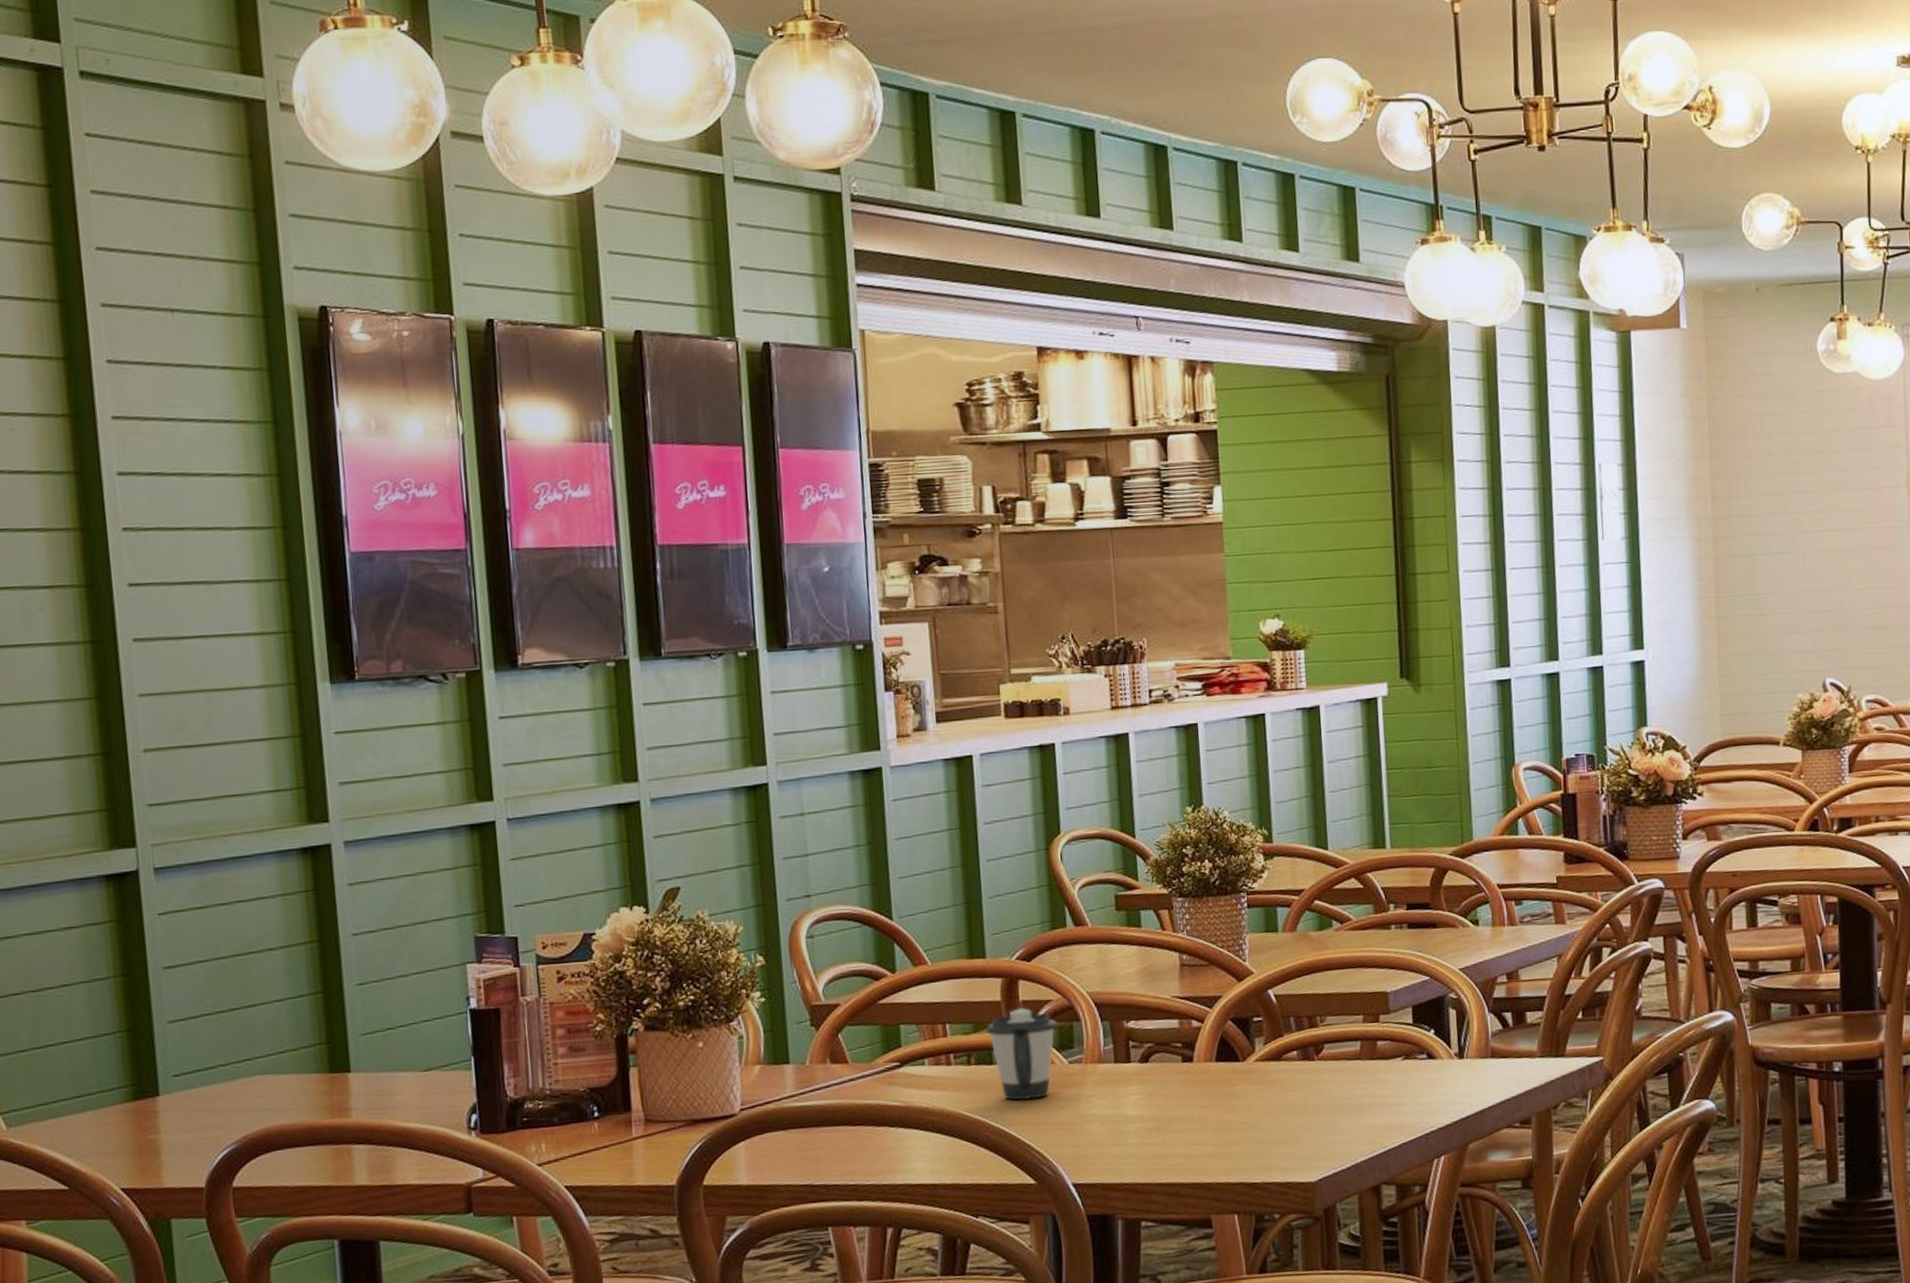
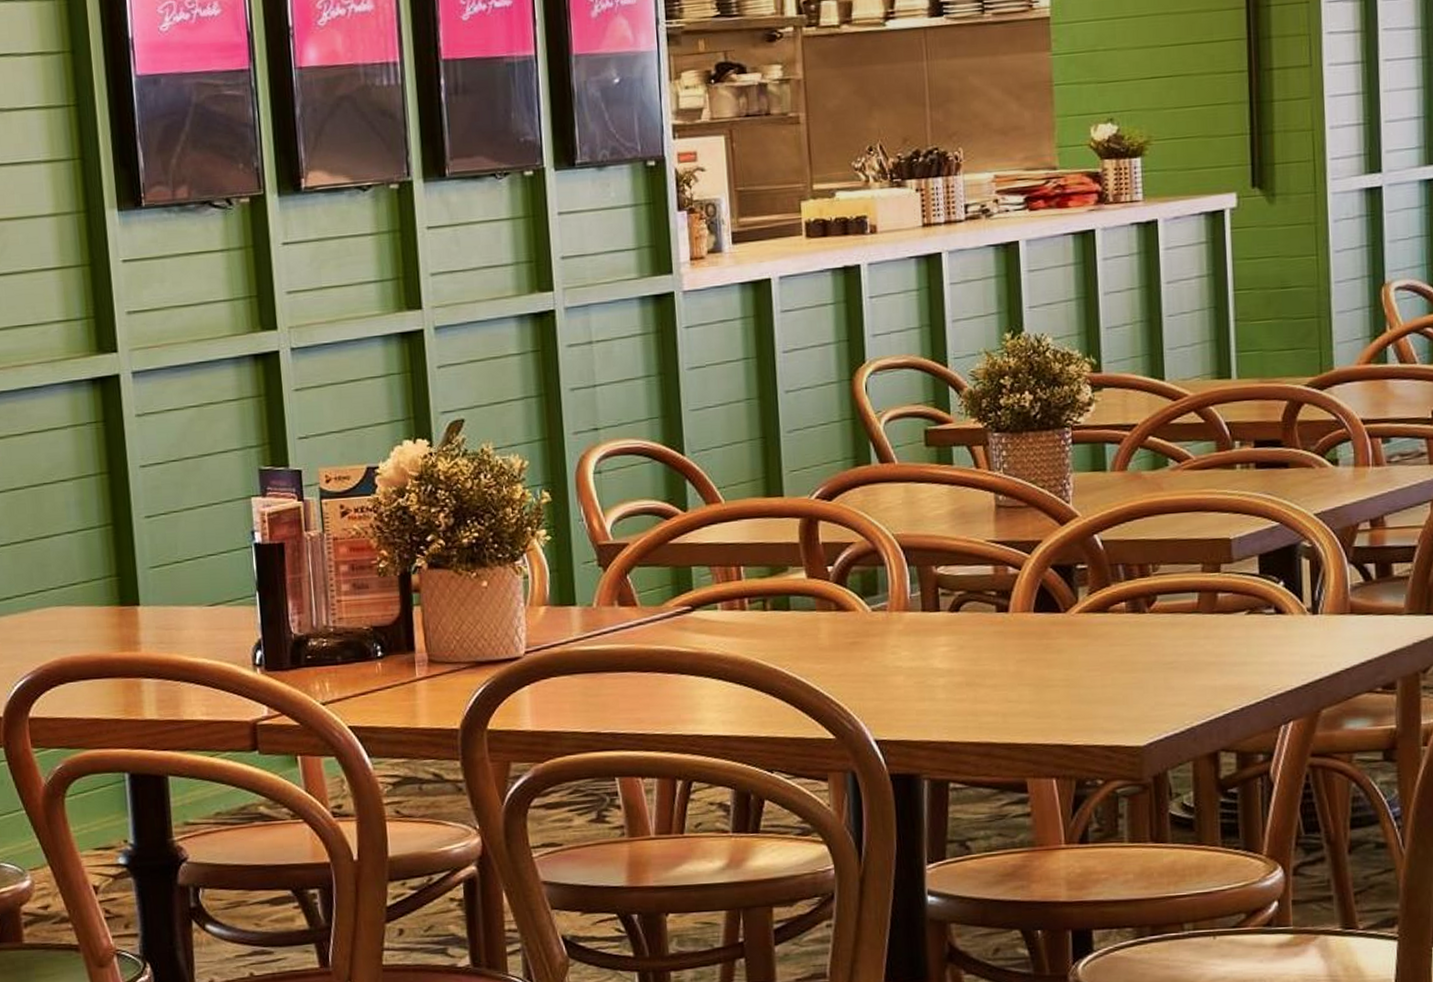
cup: present [986,1008,1058,1101] -> none [782,550,861,650]

